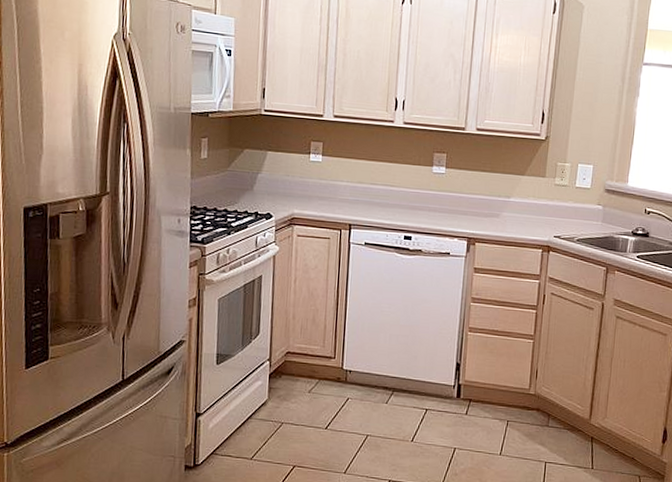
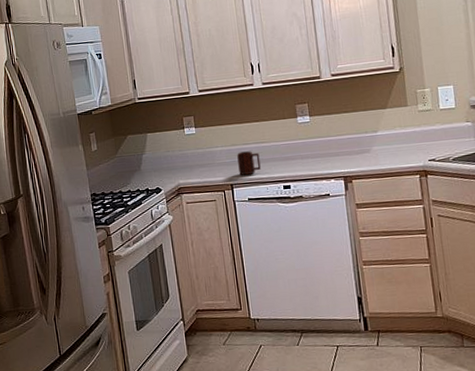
mug: none [360,191,386,217] -> present [237,151,261,175]

